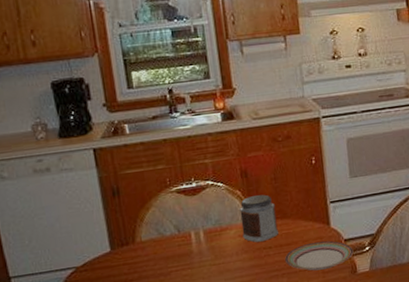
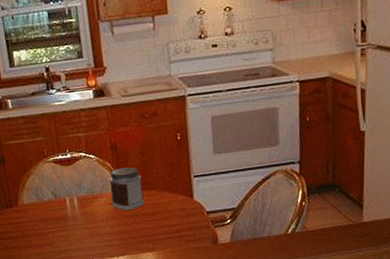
plate: present [285,241,354,271] -> none [151,212,215,239]

